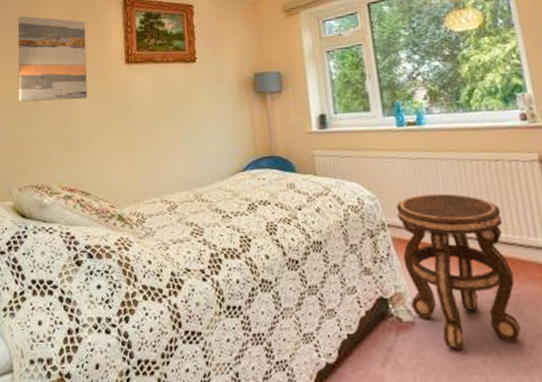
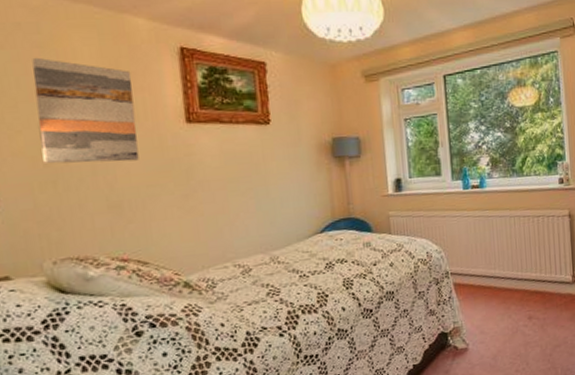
side table: present [396,193,521,351] -> none [458,244,544,366]

